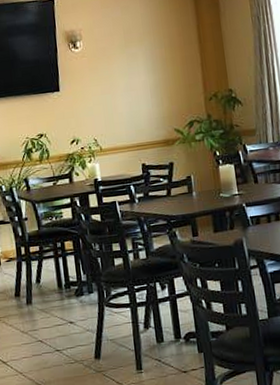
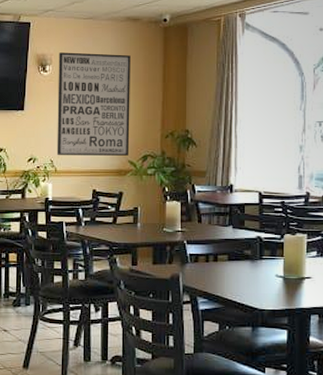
wall art: none [87,20,174,133] -> present [56,52,131,156]

